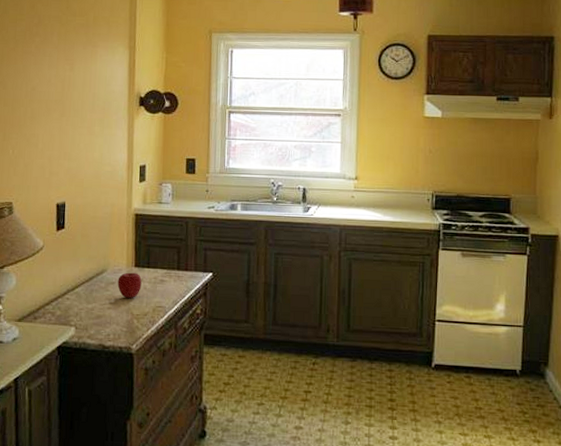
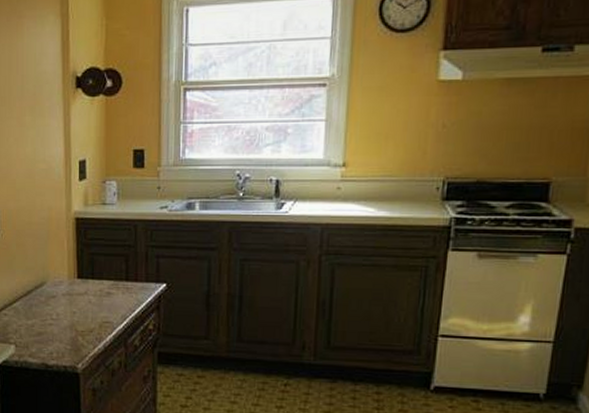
apple: present [117,272,142,298] -> none [59,284,86,313]

